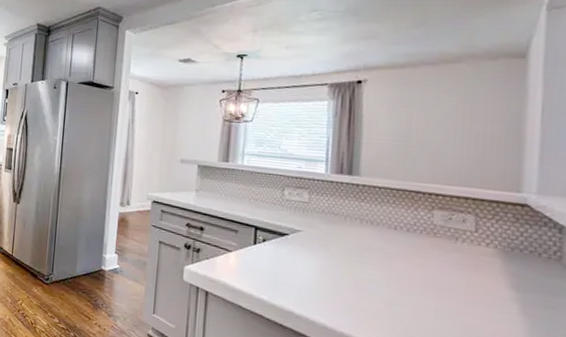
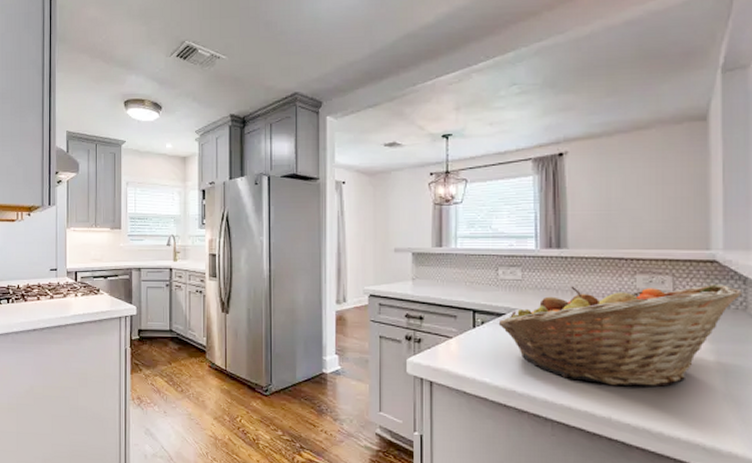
fruit basket: none [280,215,557,329] -> present [498,284,742,387]

